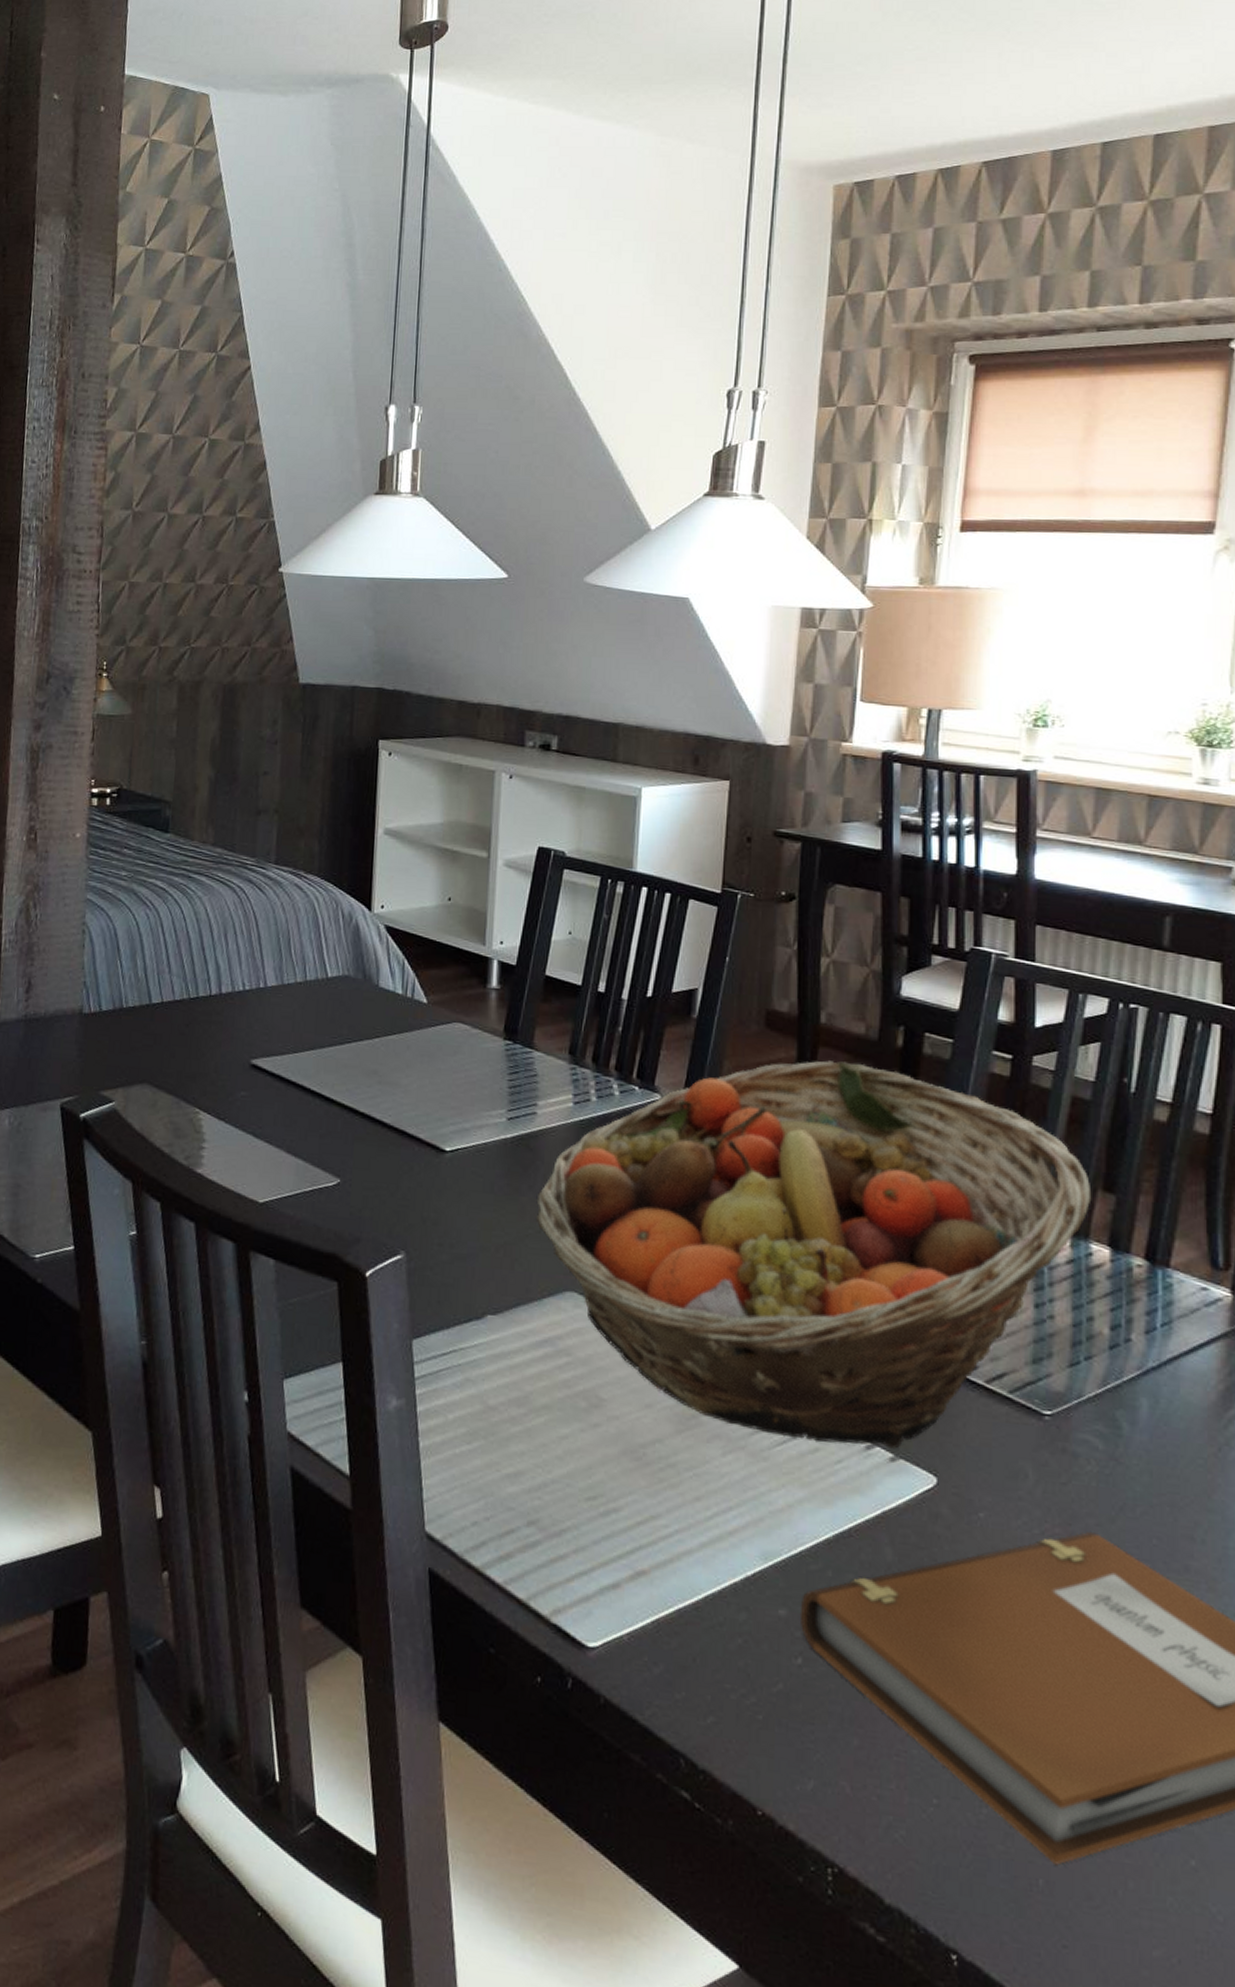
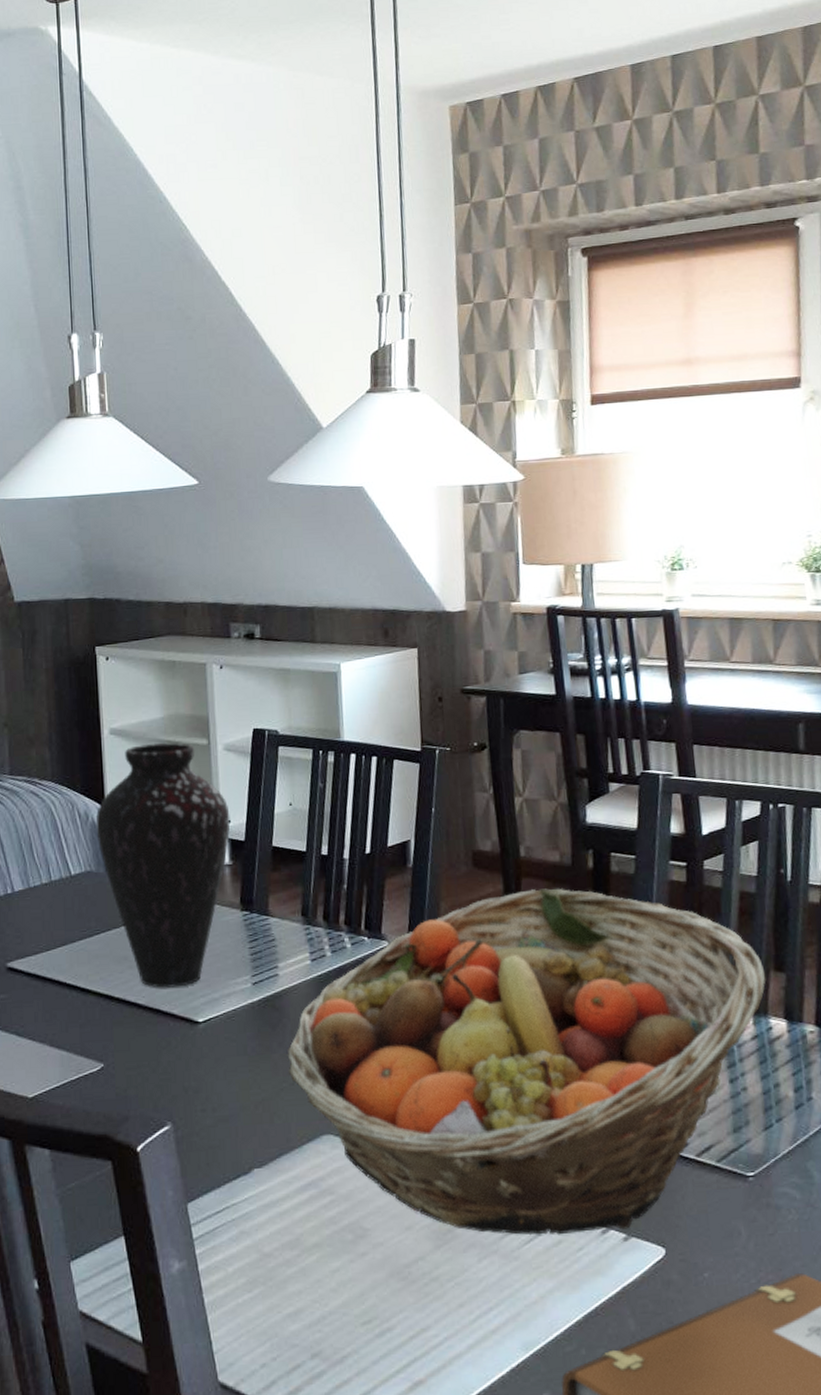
vase: none [358,849,503,1111] -> present [95,743,231,988]

